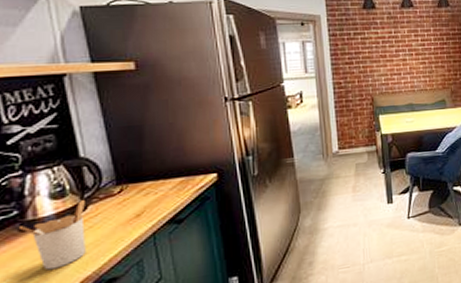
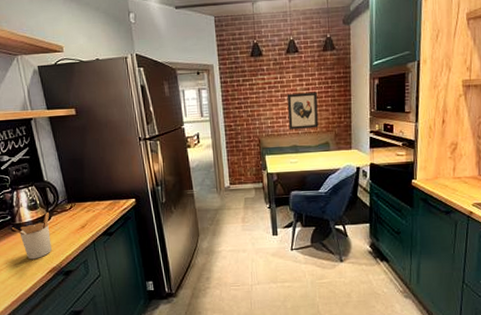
wall art: none [401,47,435,88] -> present [286,91,319,131]

